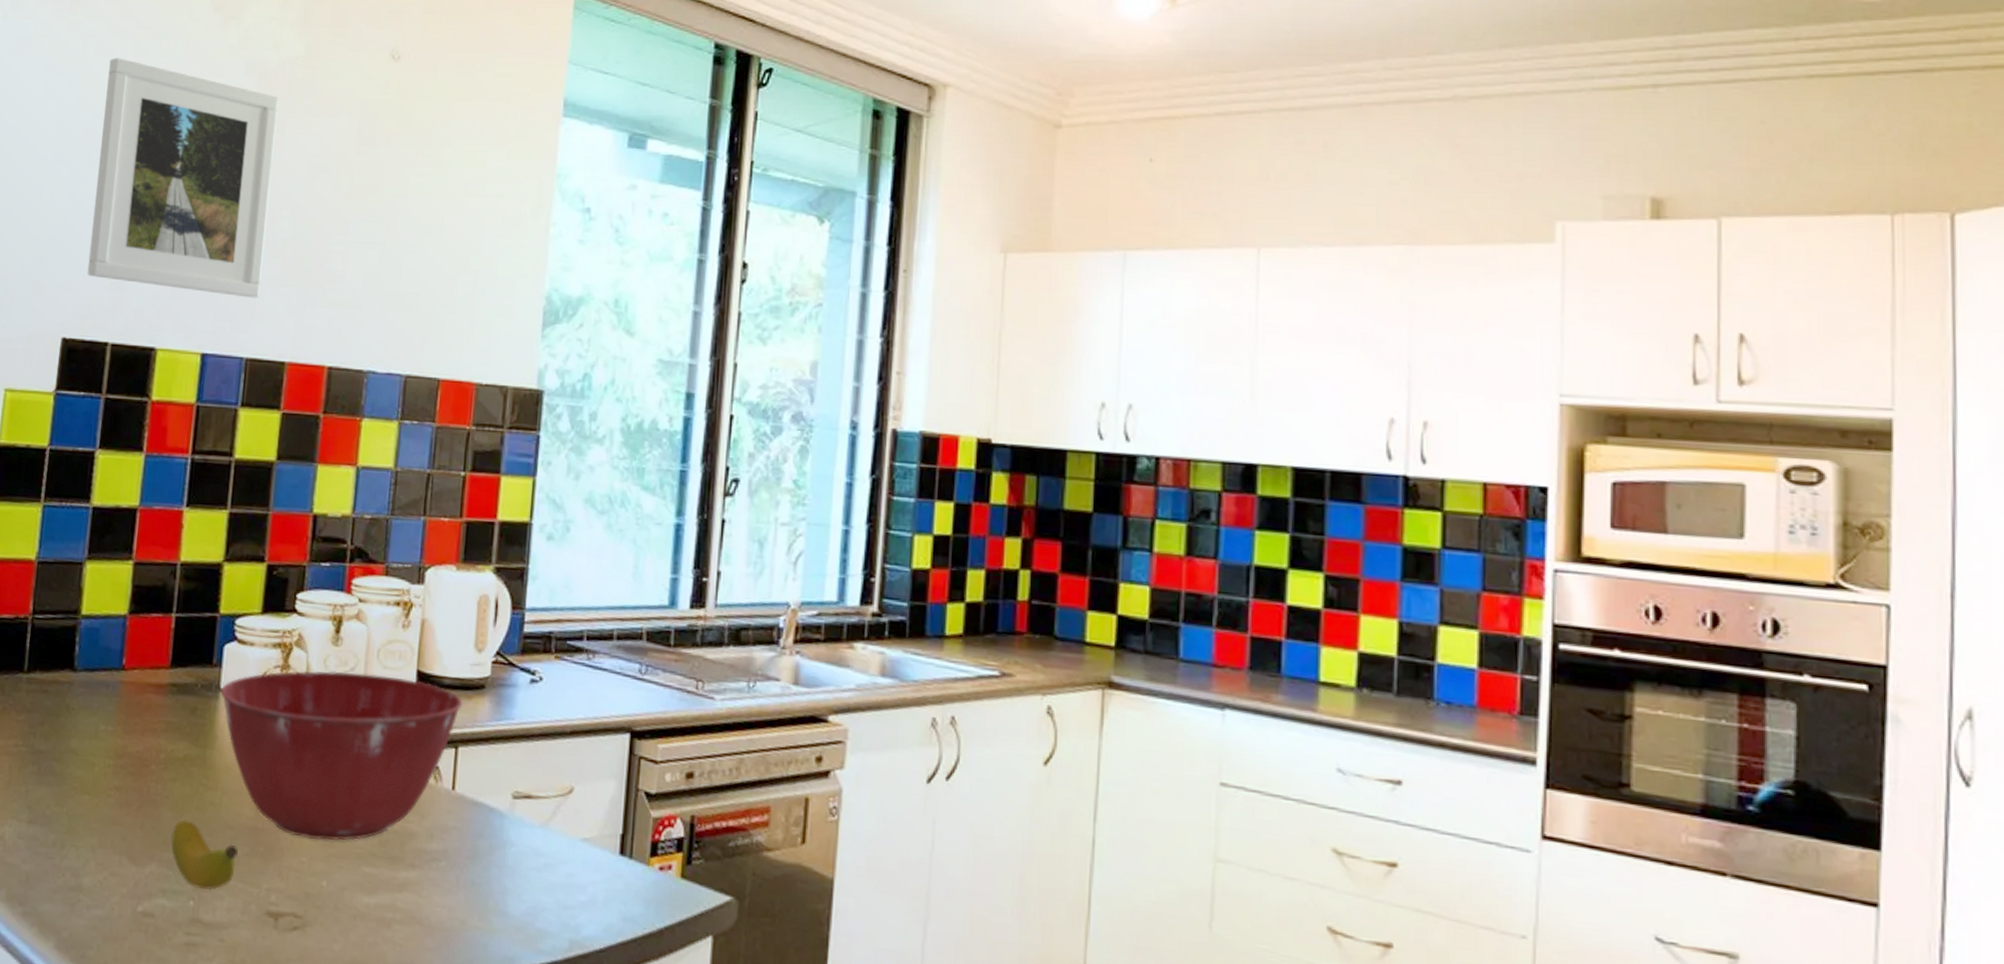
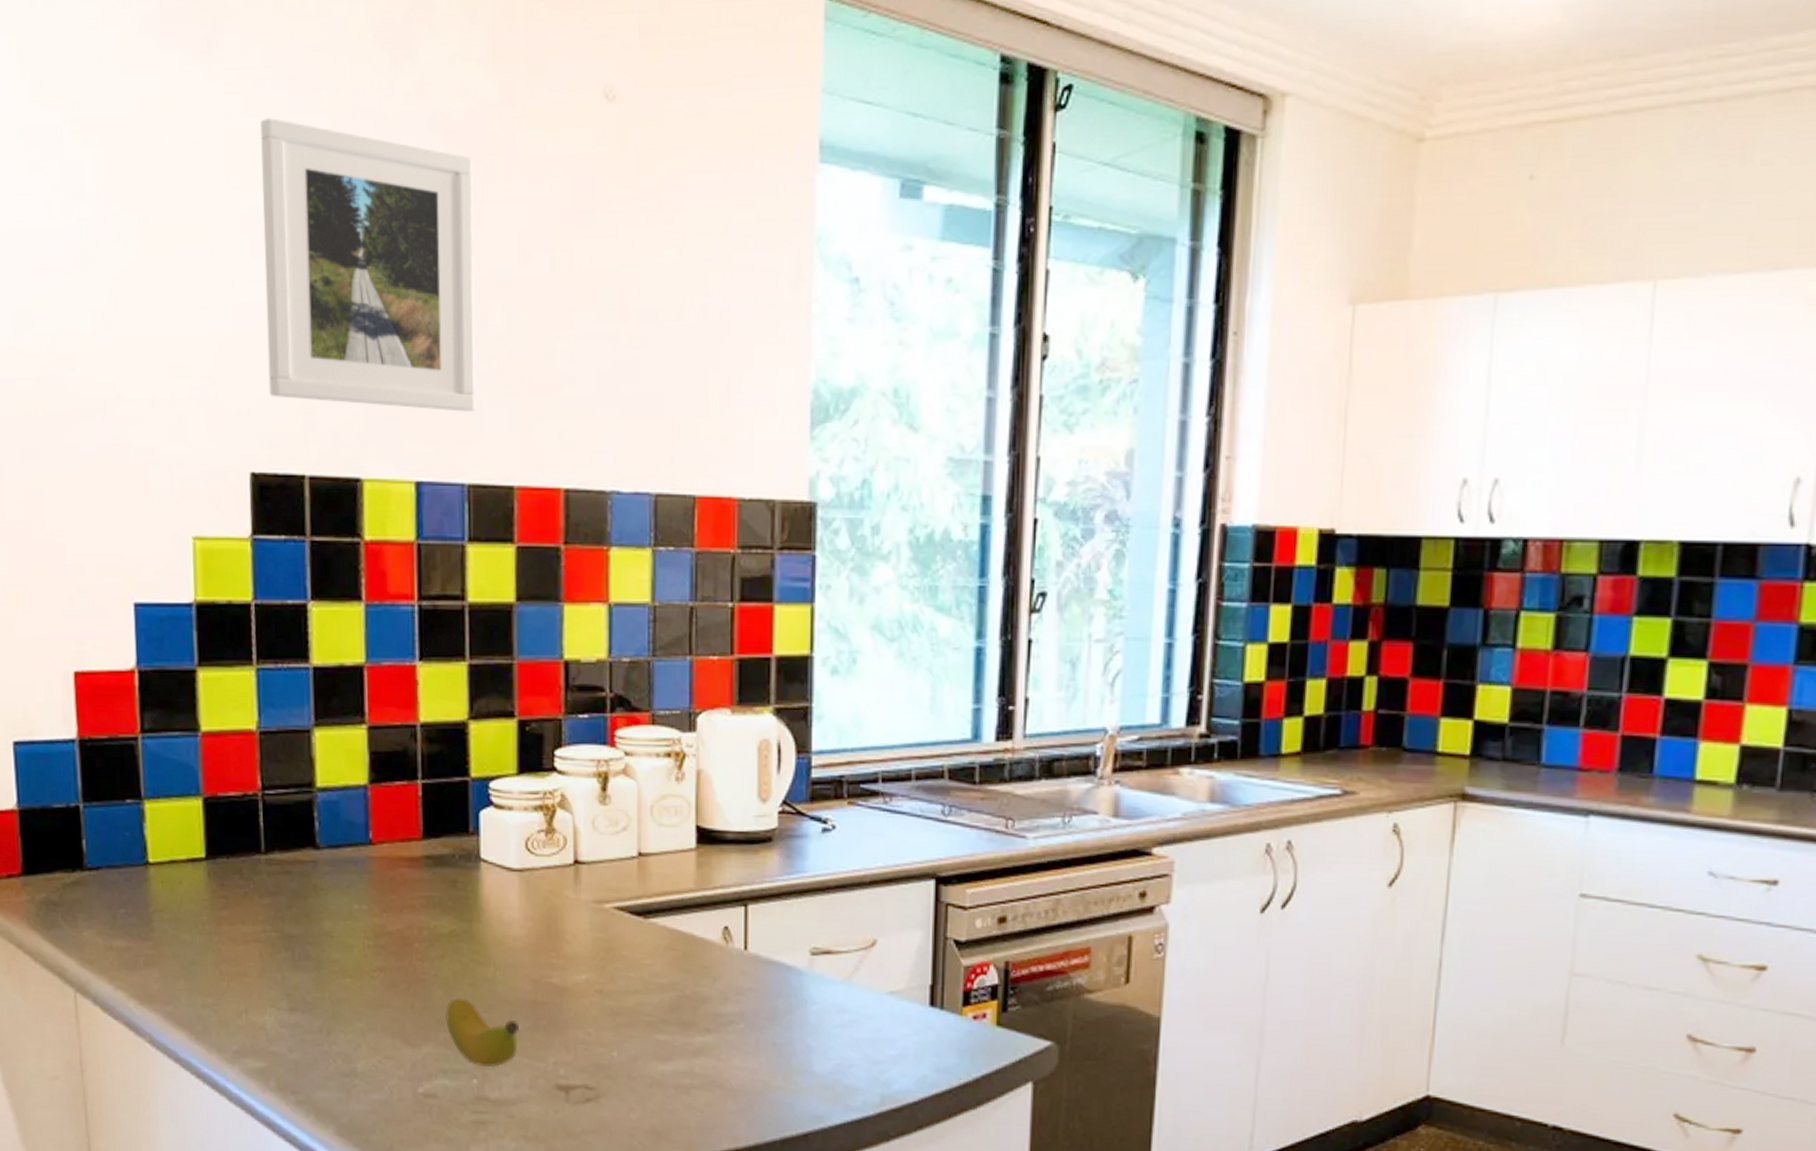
mixing bowl: present [220,670,463,841] -> none [481,832,749,1010]

